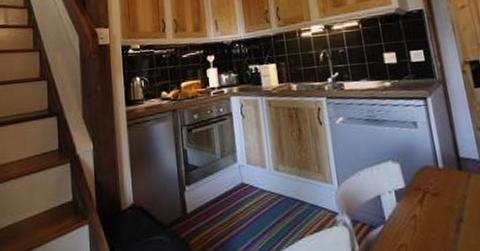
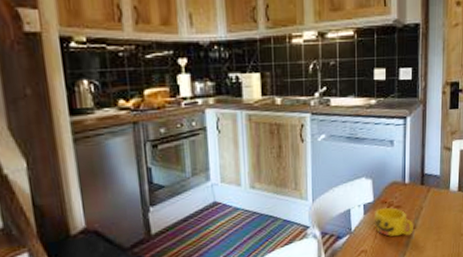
cup: none [408,194,460,230] -> present [374,207,413,237]

